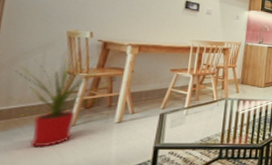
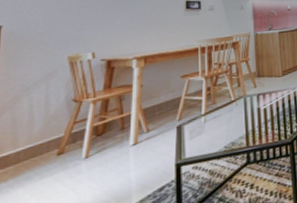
house plant: present [7,57,111,147] -> none [14,79,120,190]

